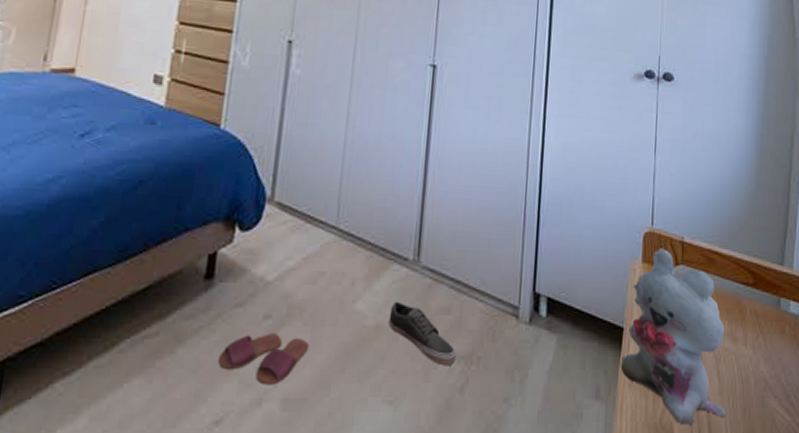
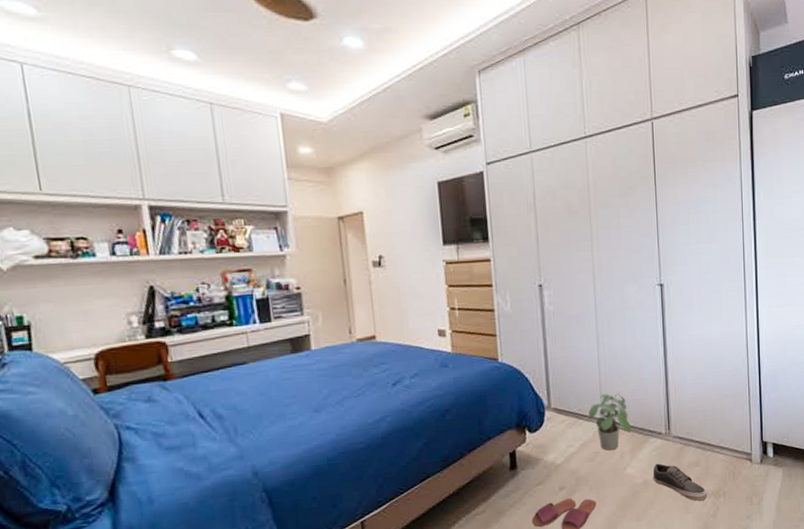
potted plant: none [319,193,371,272] -> present [588,393,631,451]

